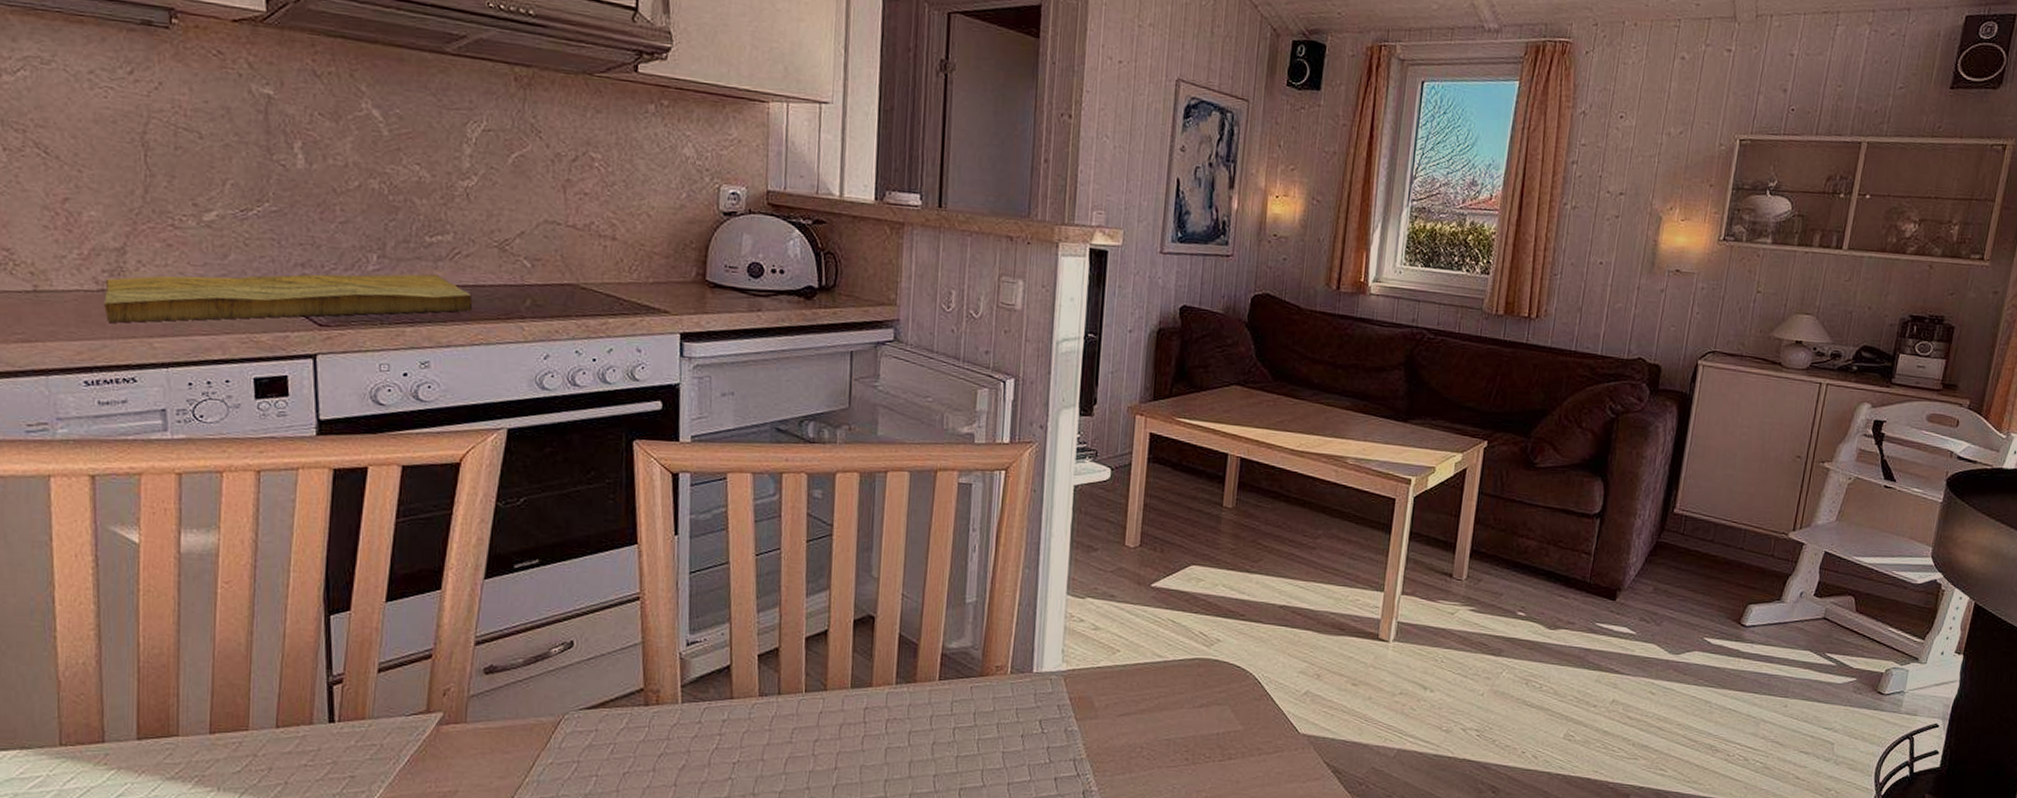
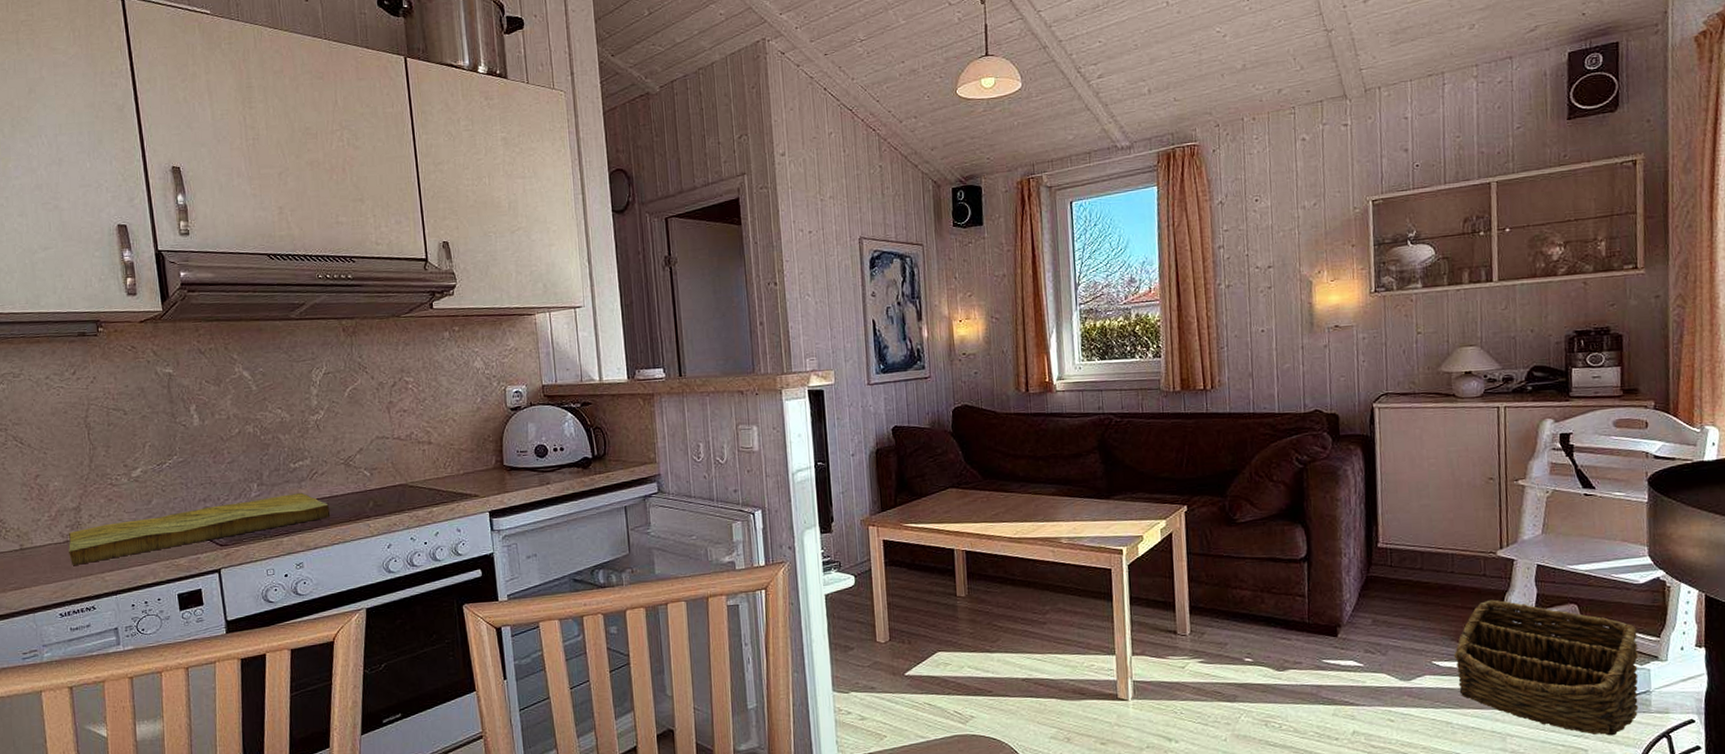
basket: none [1724,581,1905,732] -> present [1453,599,1639,736]

